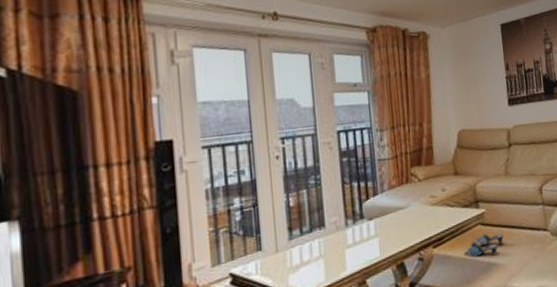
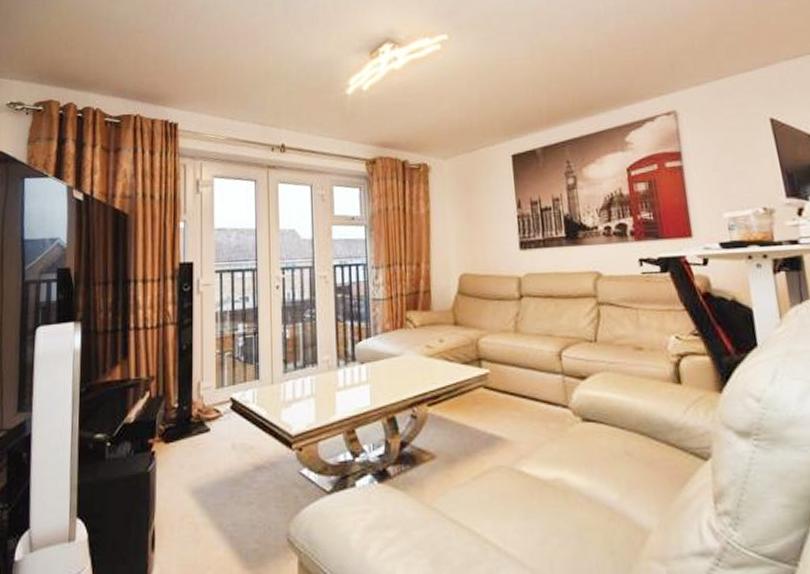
slippers: present [463,233,504,258] -> none [462,400,512,428]

